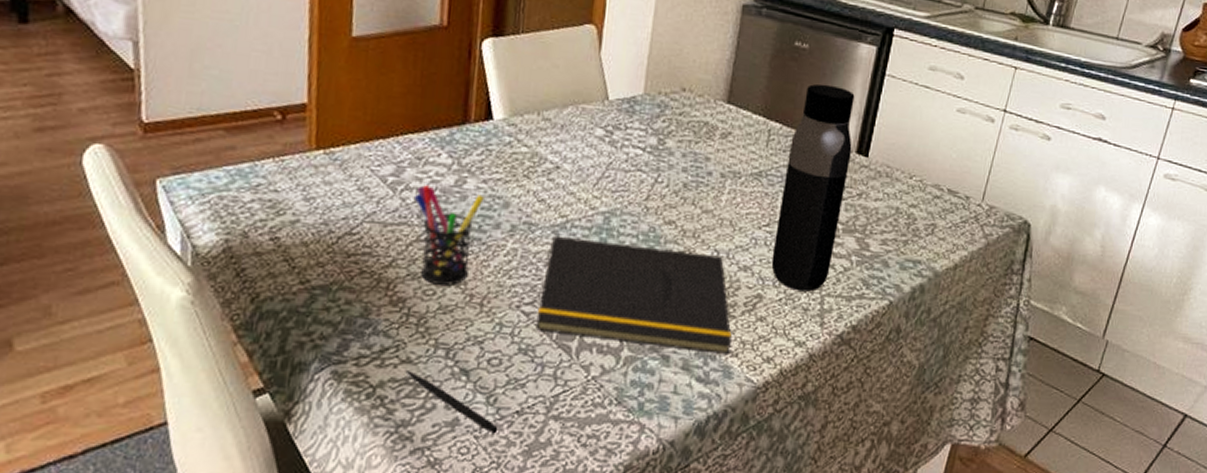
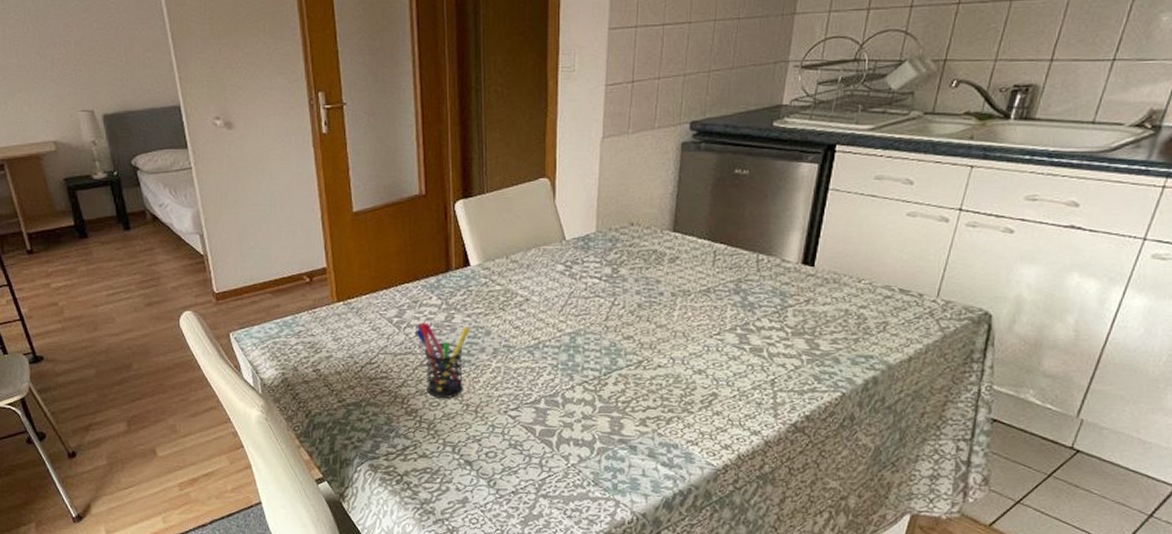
pen: present [405,370,498,434] -> none [423,463,499,509]
notepad: present [535,235,732,356] -> none [521,354,692,444]
water bottle: present [771,83,855,292] -> none [724,205,798,388]

